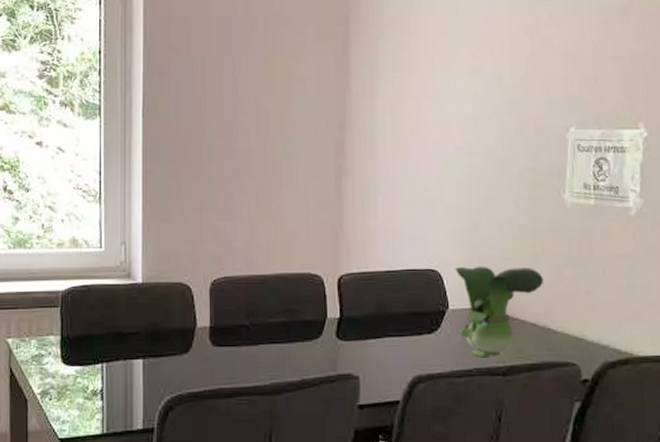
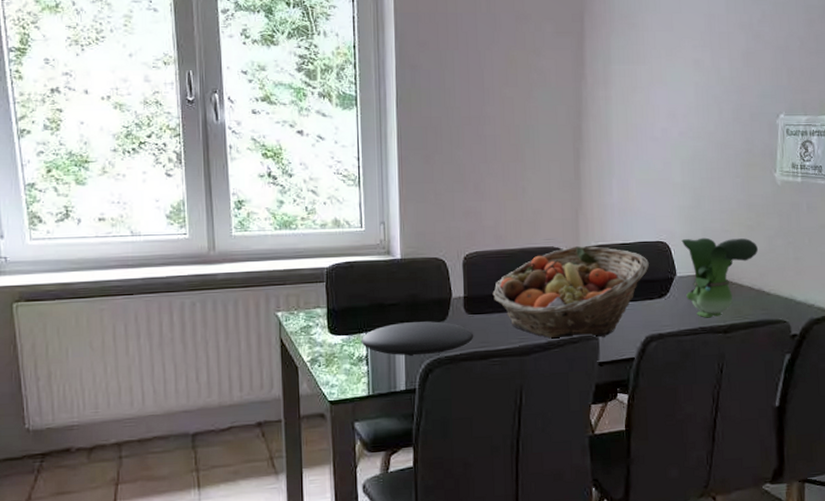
plate: none [96,353,220,391] -> present [360,321,474,356]
fruit basket: none [241,273,418,378] -> present [492,246,649,339]

